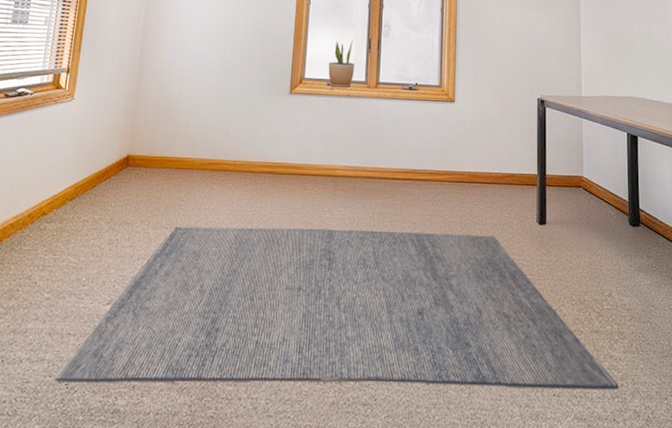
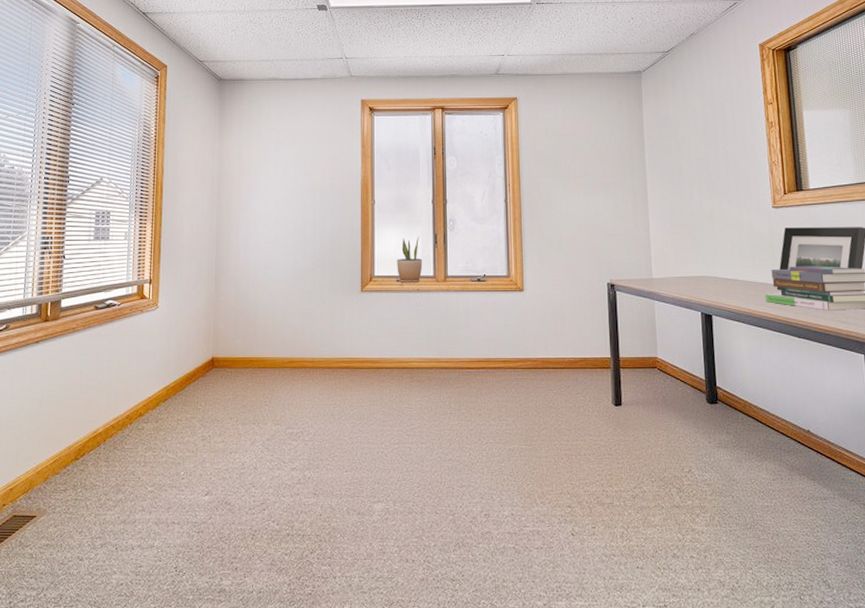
rug: present [55,226,619,390] -> none [165,418,702,566]

